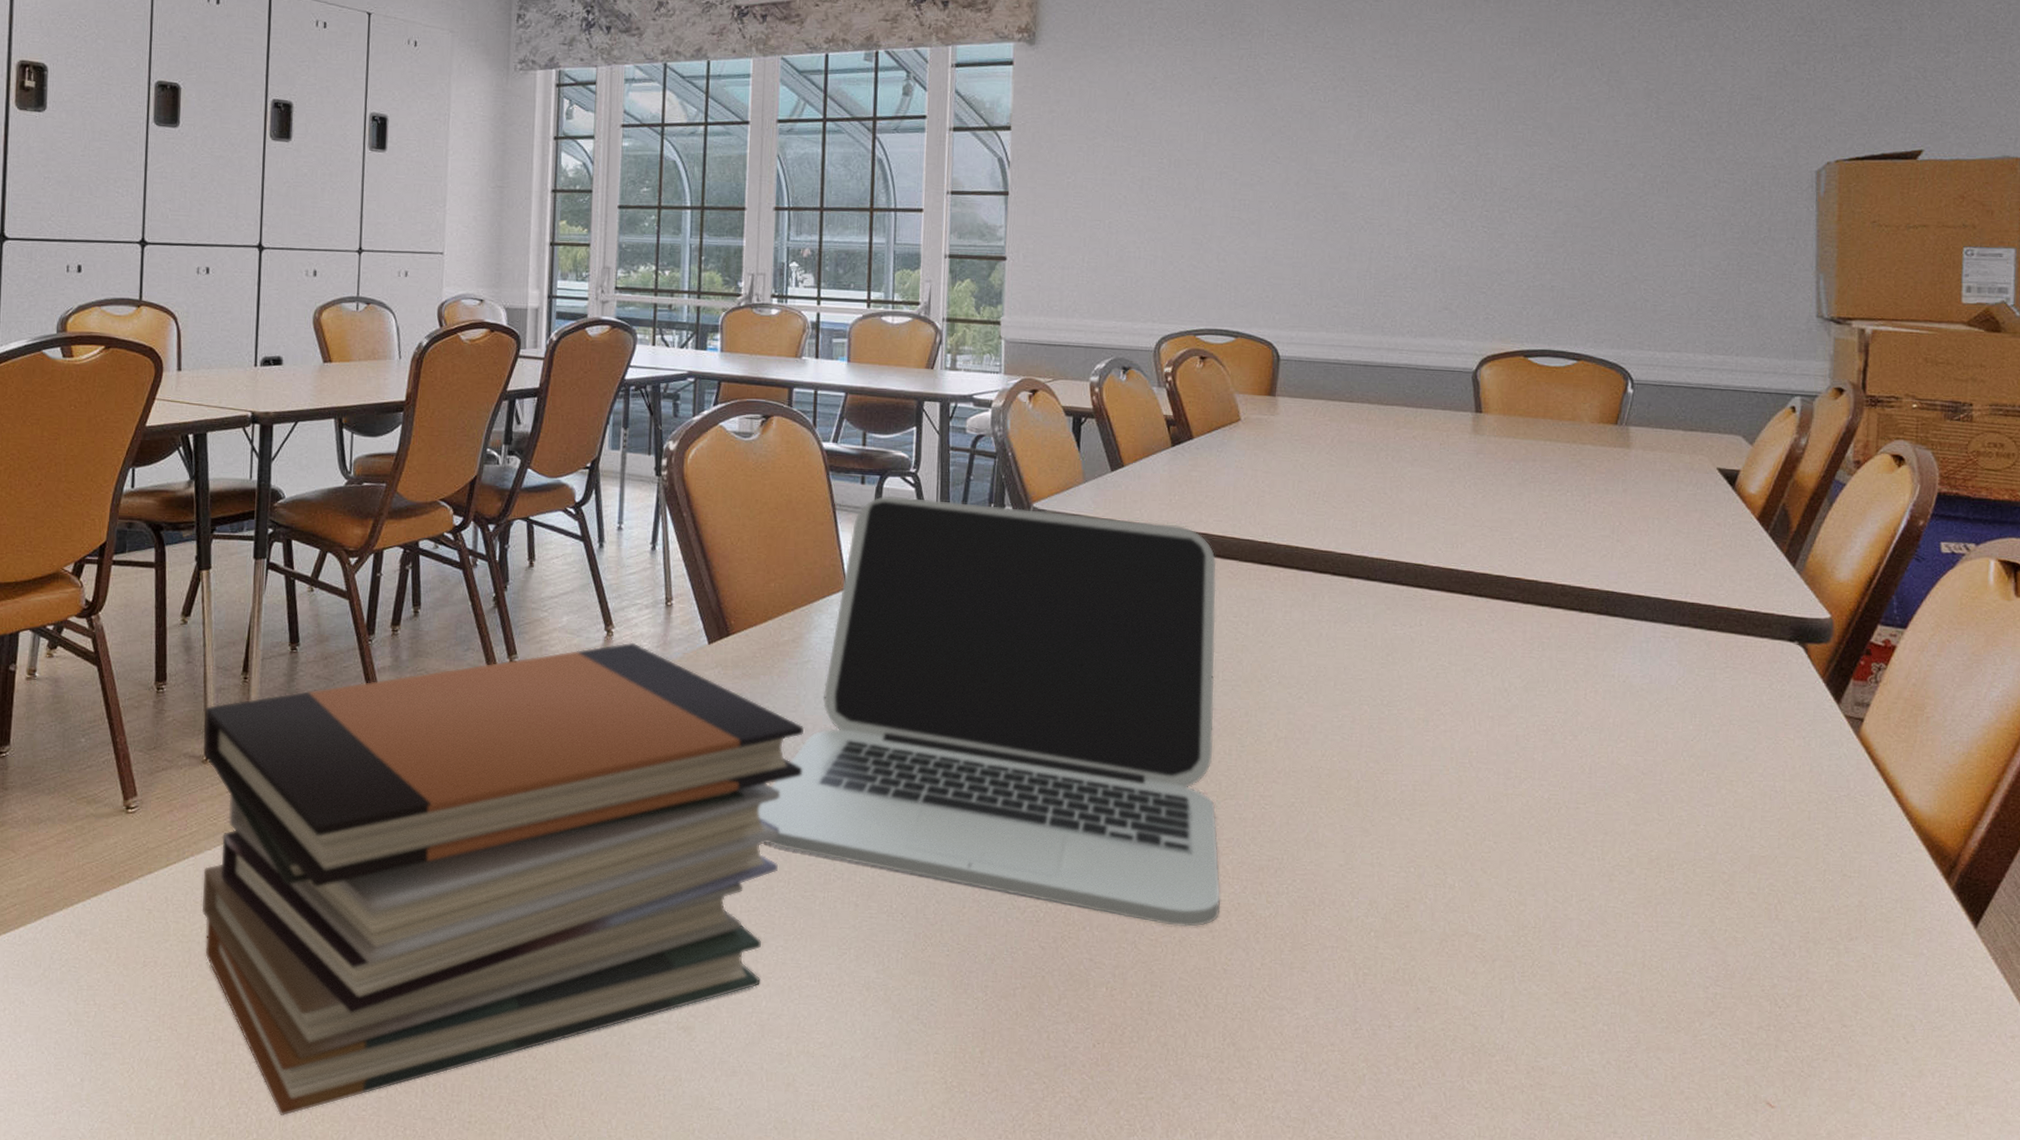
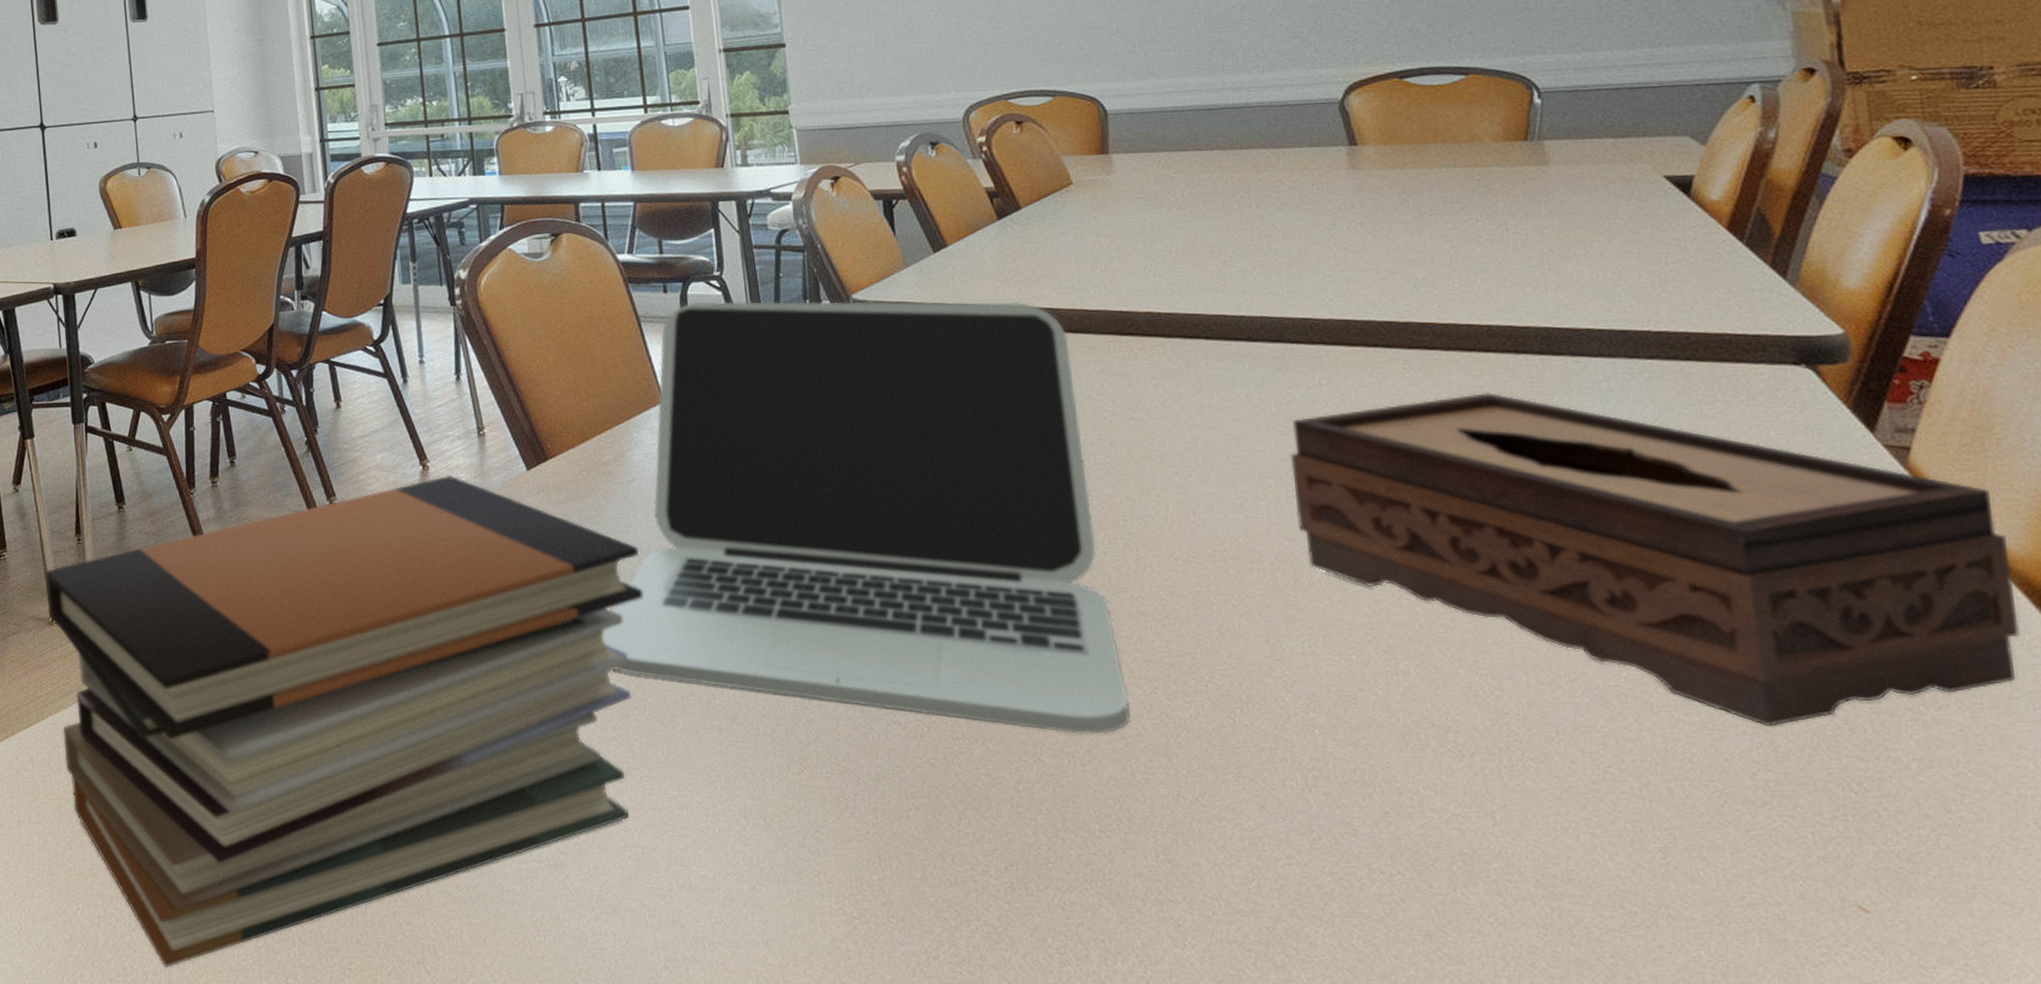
tissue box: none [1384,644,1921,948] -> present [1290,393,2020,726]

